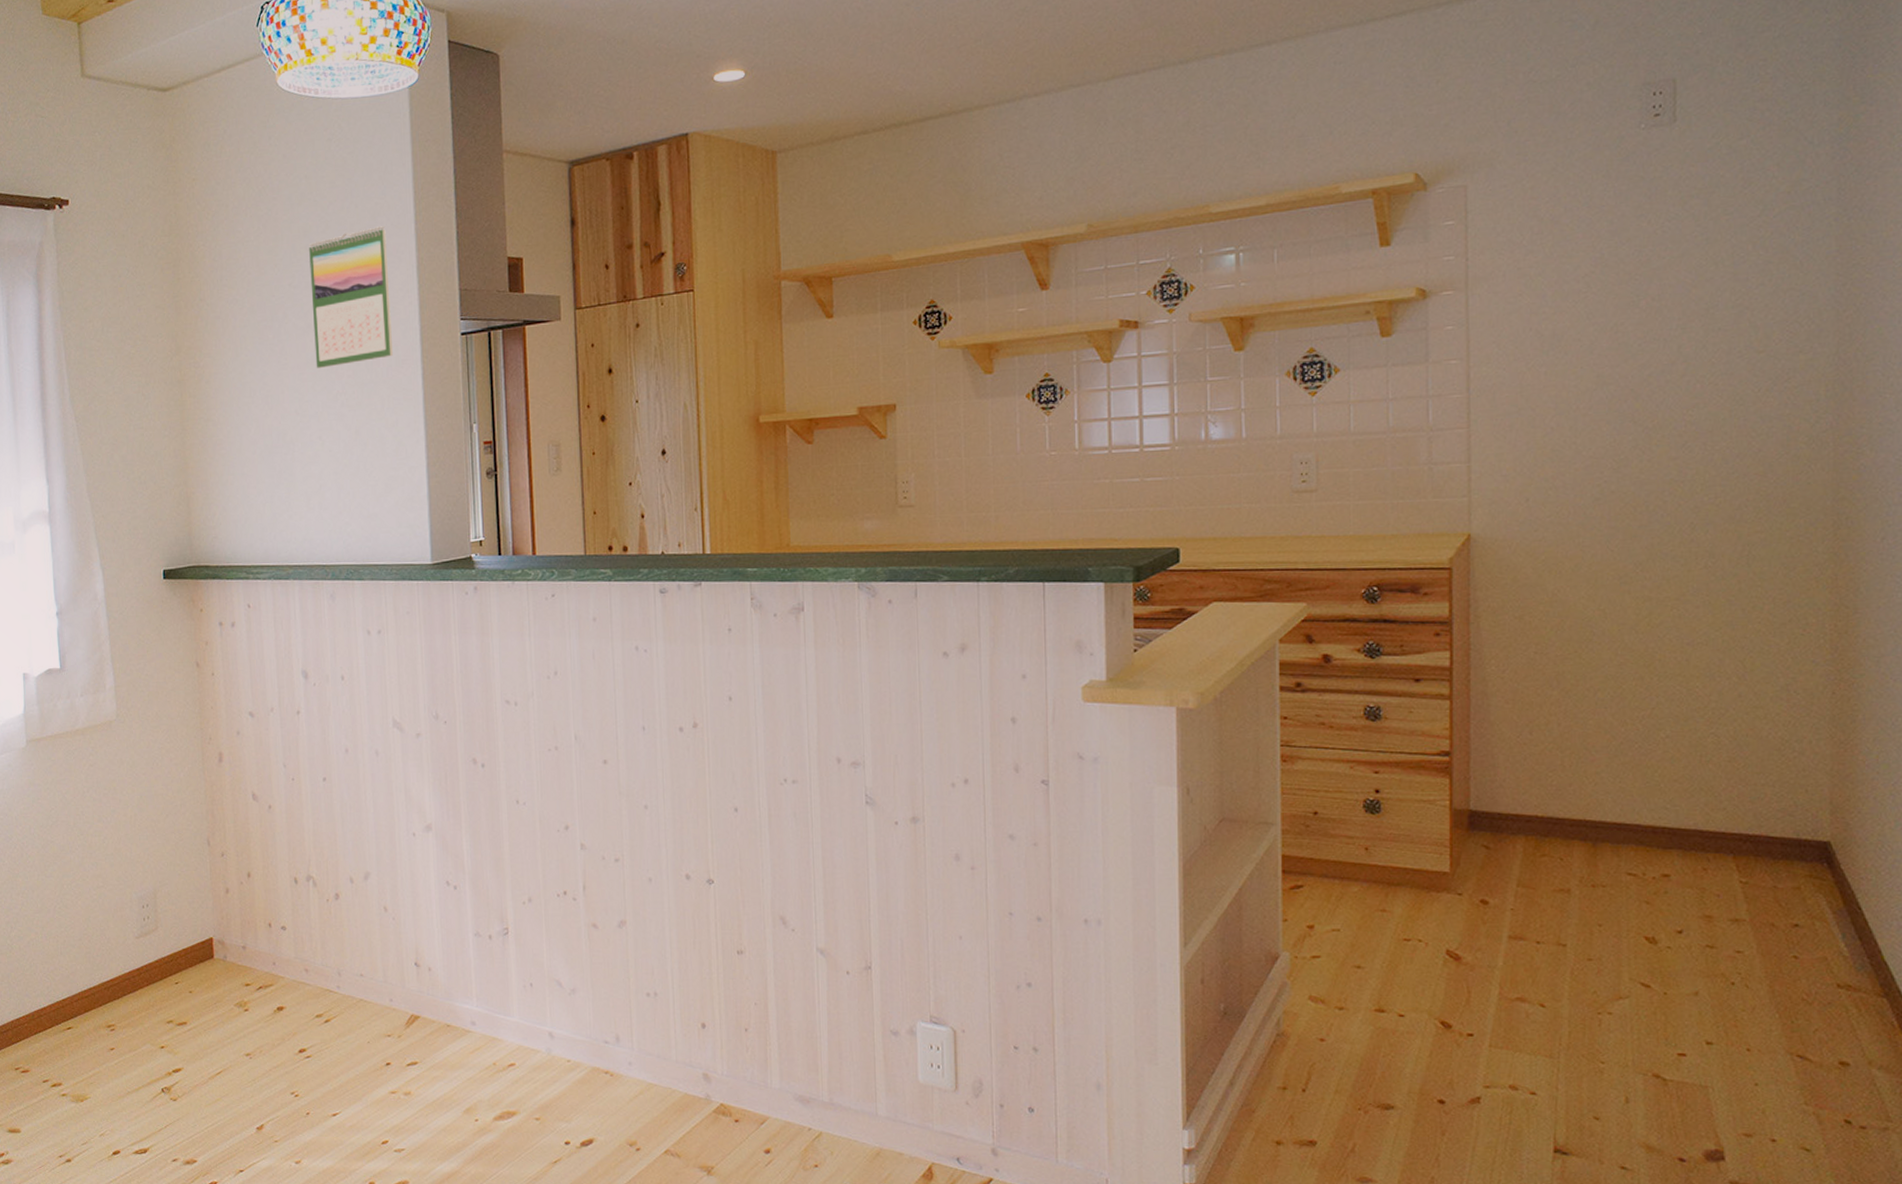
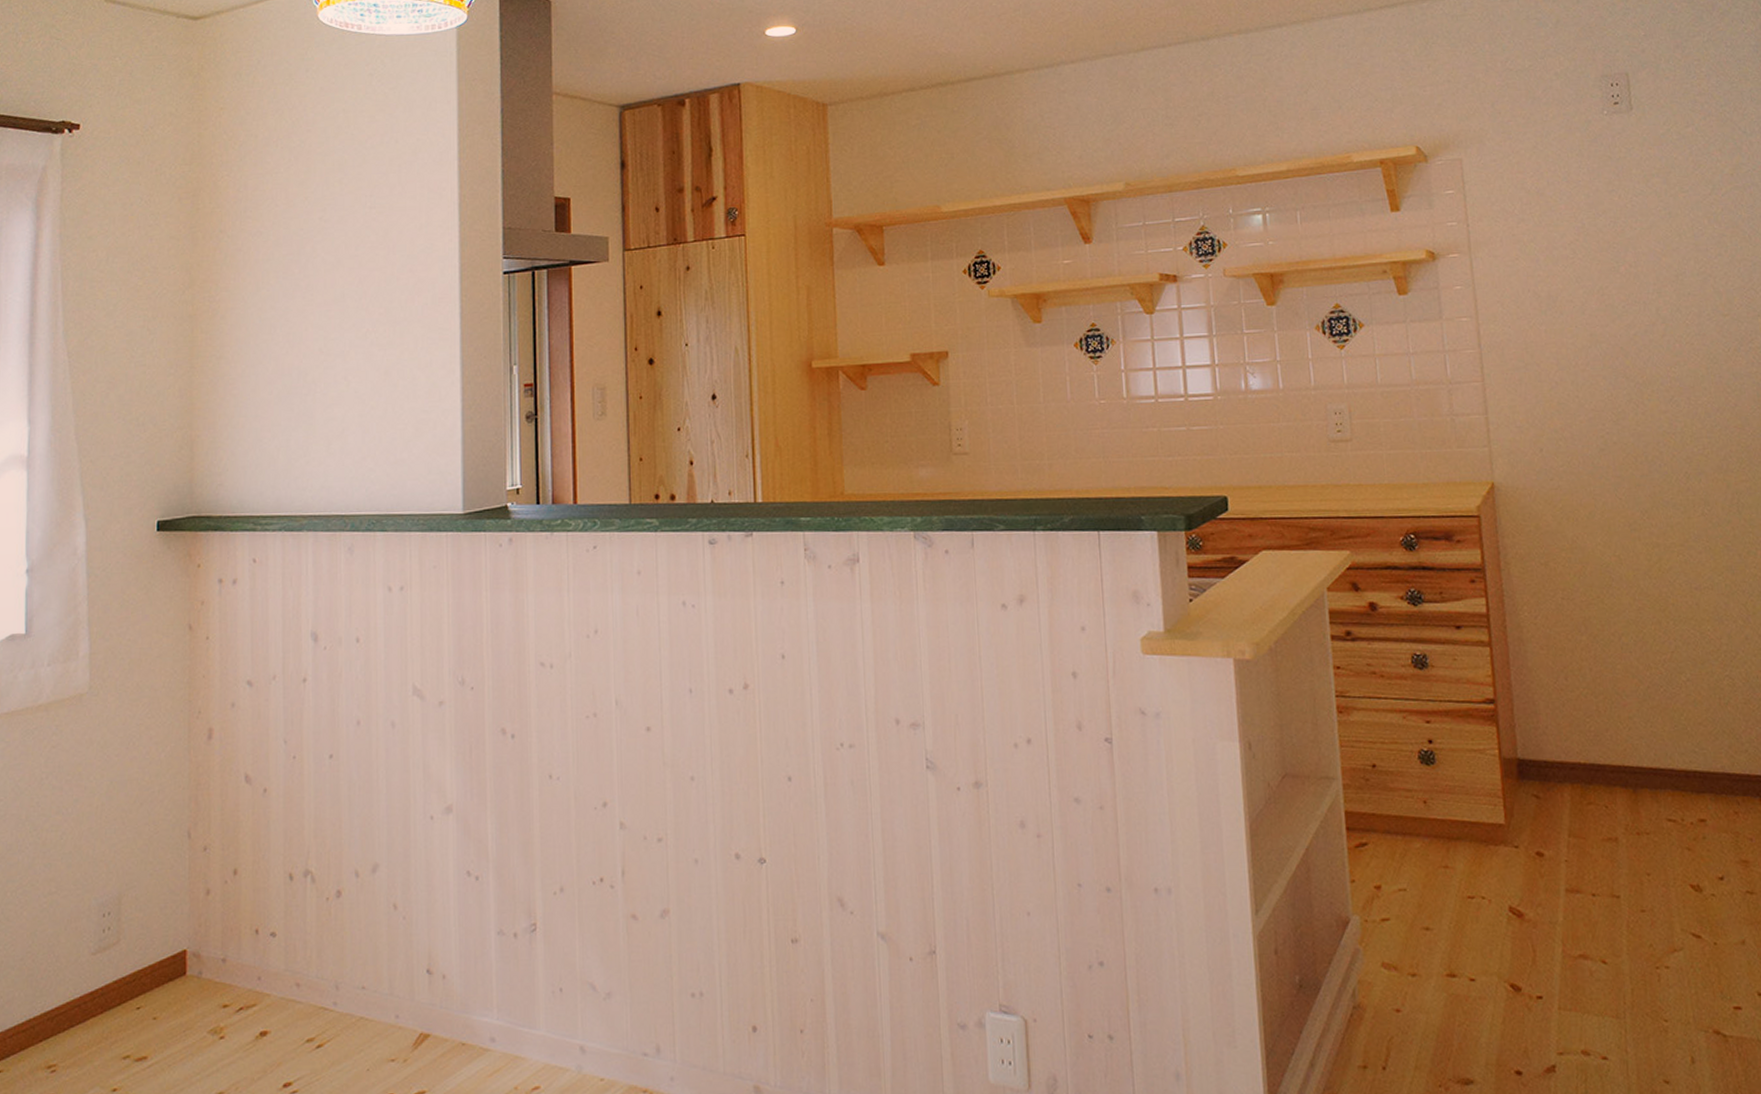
calendar: present [309,226,393,368] -> none [343,162,429,305]

